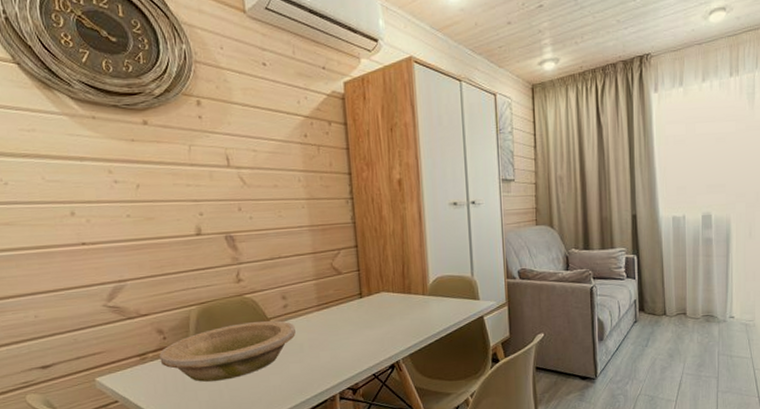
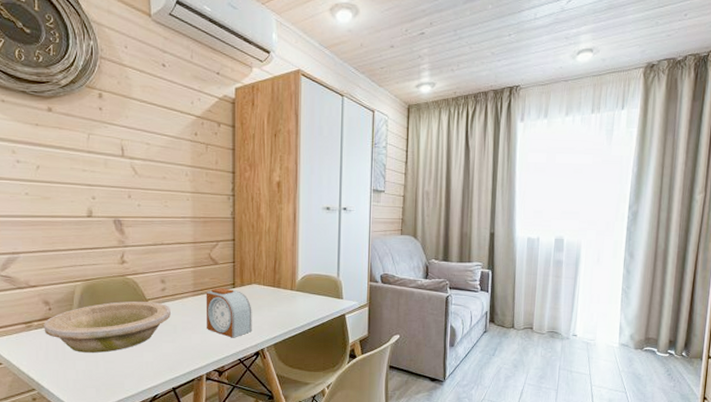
alarm clock: none [331,299,385,352] -> present [206,288,252,338]

